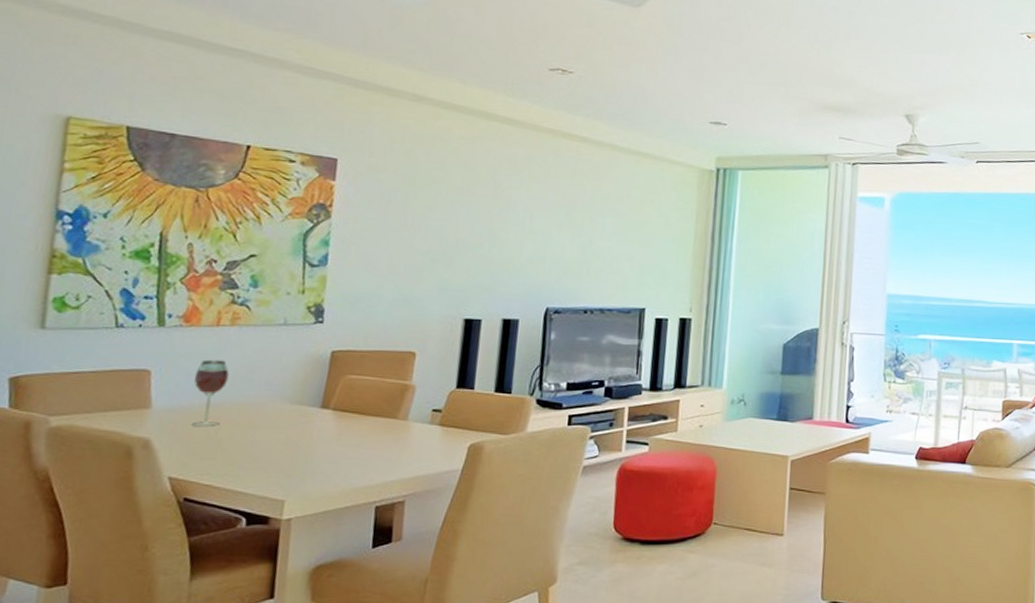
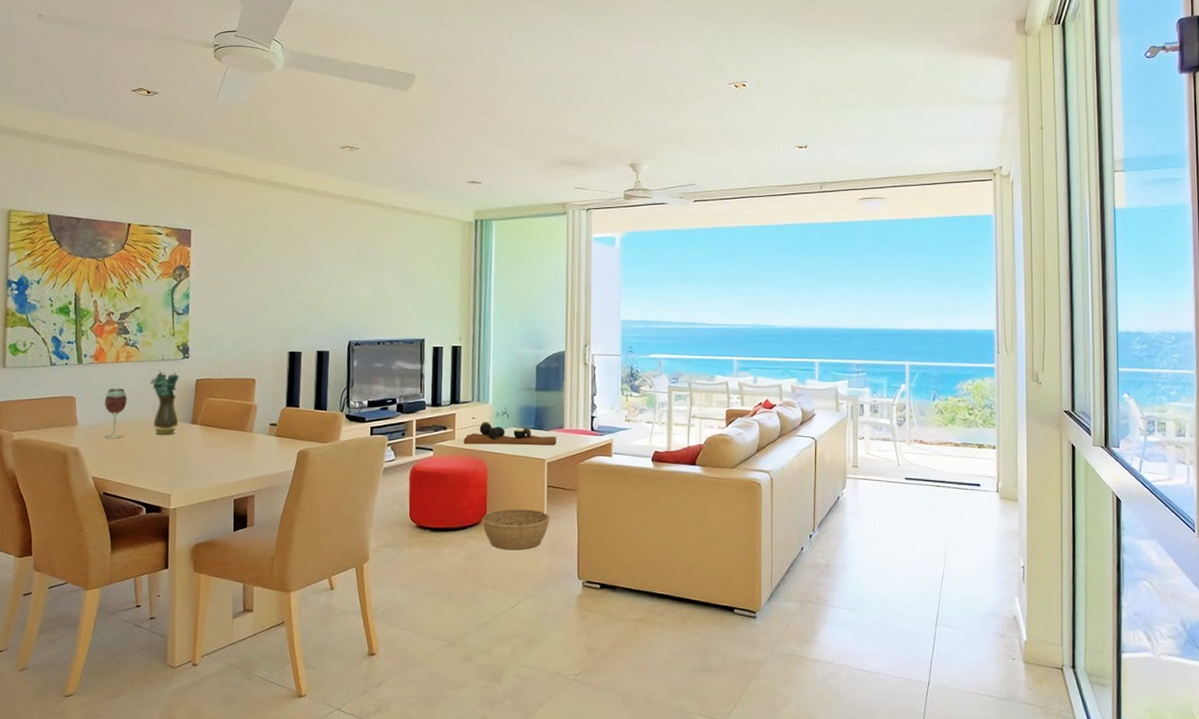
vase: none [264,337,307,424] -> present [150,370,179,436]
decorative tray: none [687,409,804,440] -> present [463,421,557,446]
basket: none [706,516,792,566] -> present [482,509,550,550]

